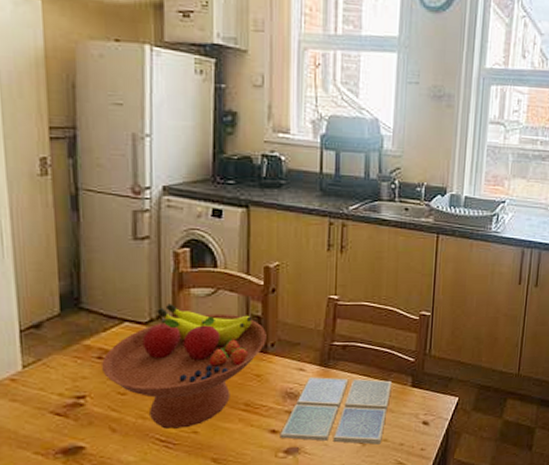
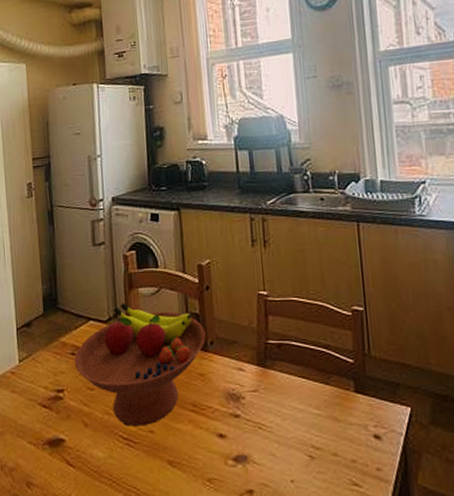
drink coaster: present [279,377,392,445] -> none [227,378,334,459]

